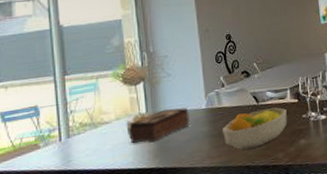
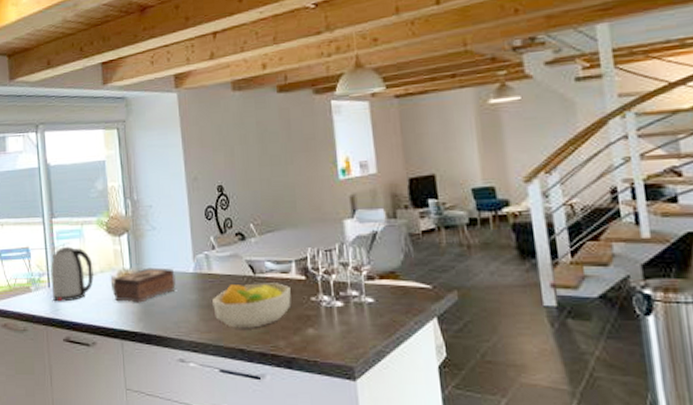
kettle: none [62,99,109,154] -> present [51,246,94,302]

